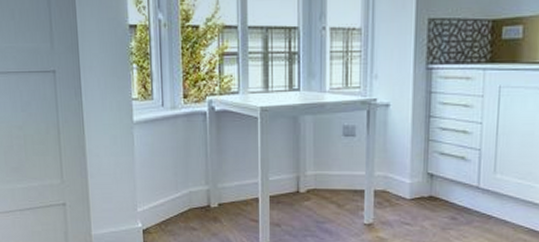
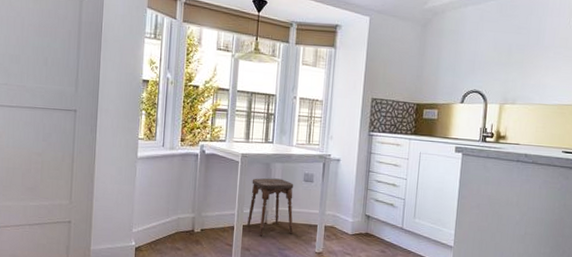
stool: none [275,135,333,208] -> present [247,178,294,236]

